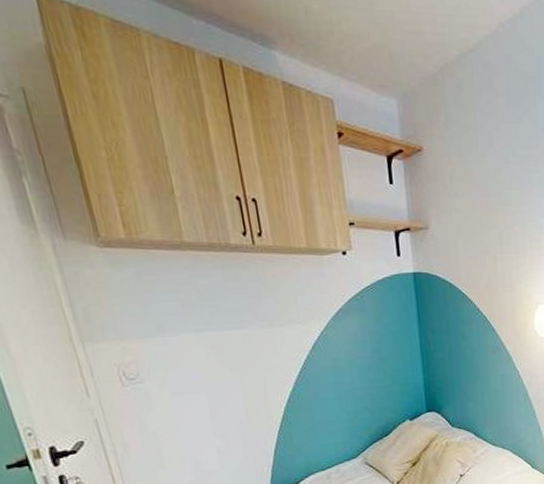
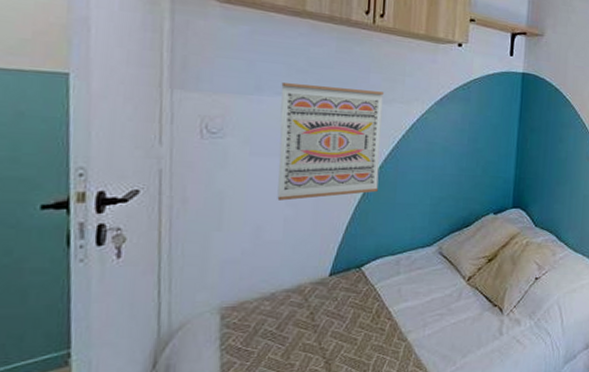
wall art: none [180,315,295,434] -> present [277,83,384,201]

